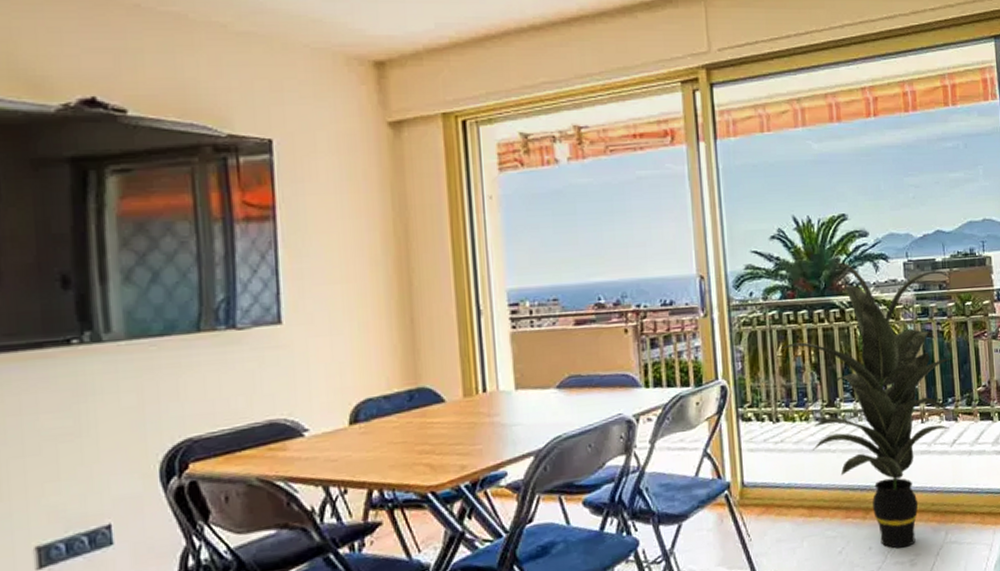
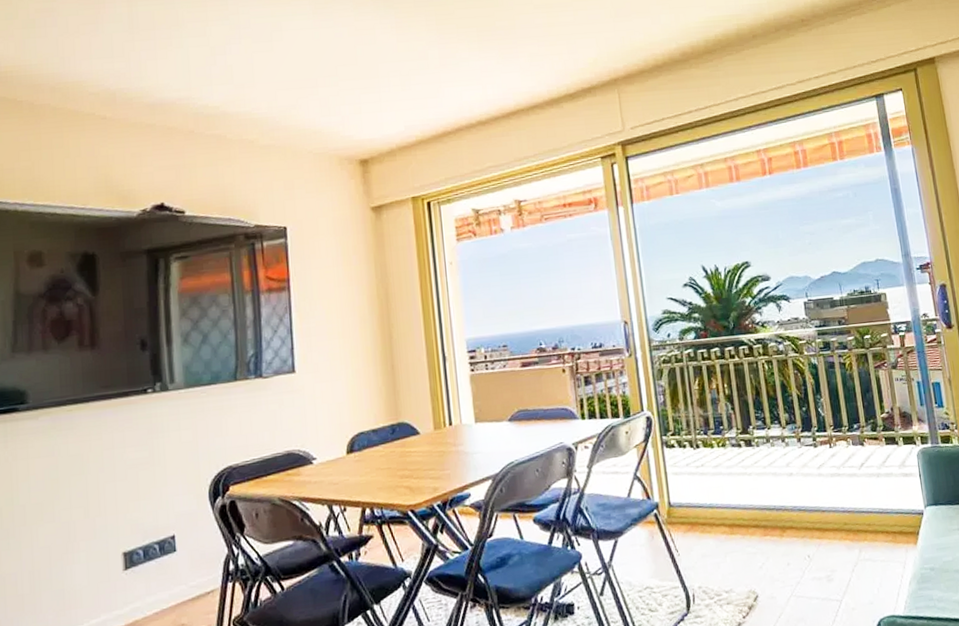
indoor plant: present [780,263,955,549] -> none [697,305,858,565]

